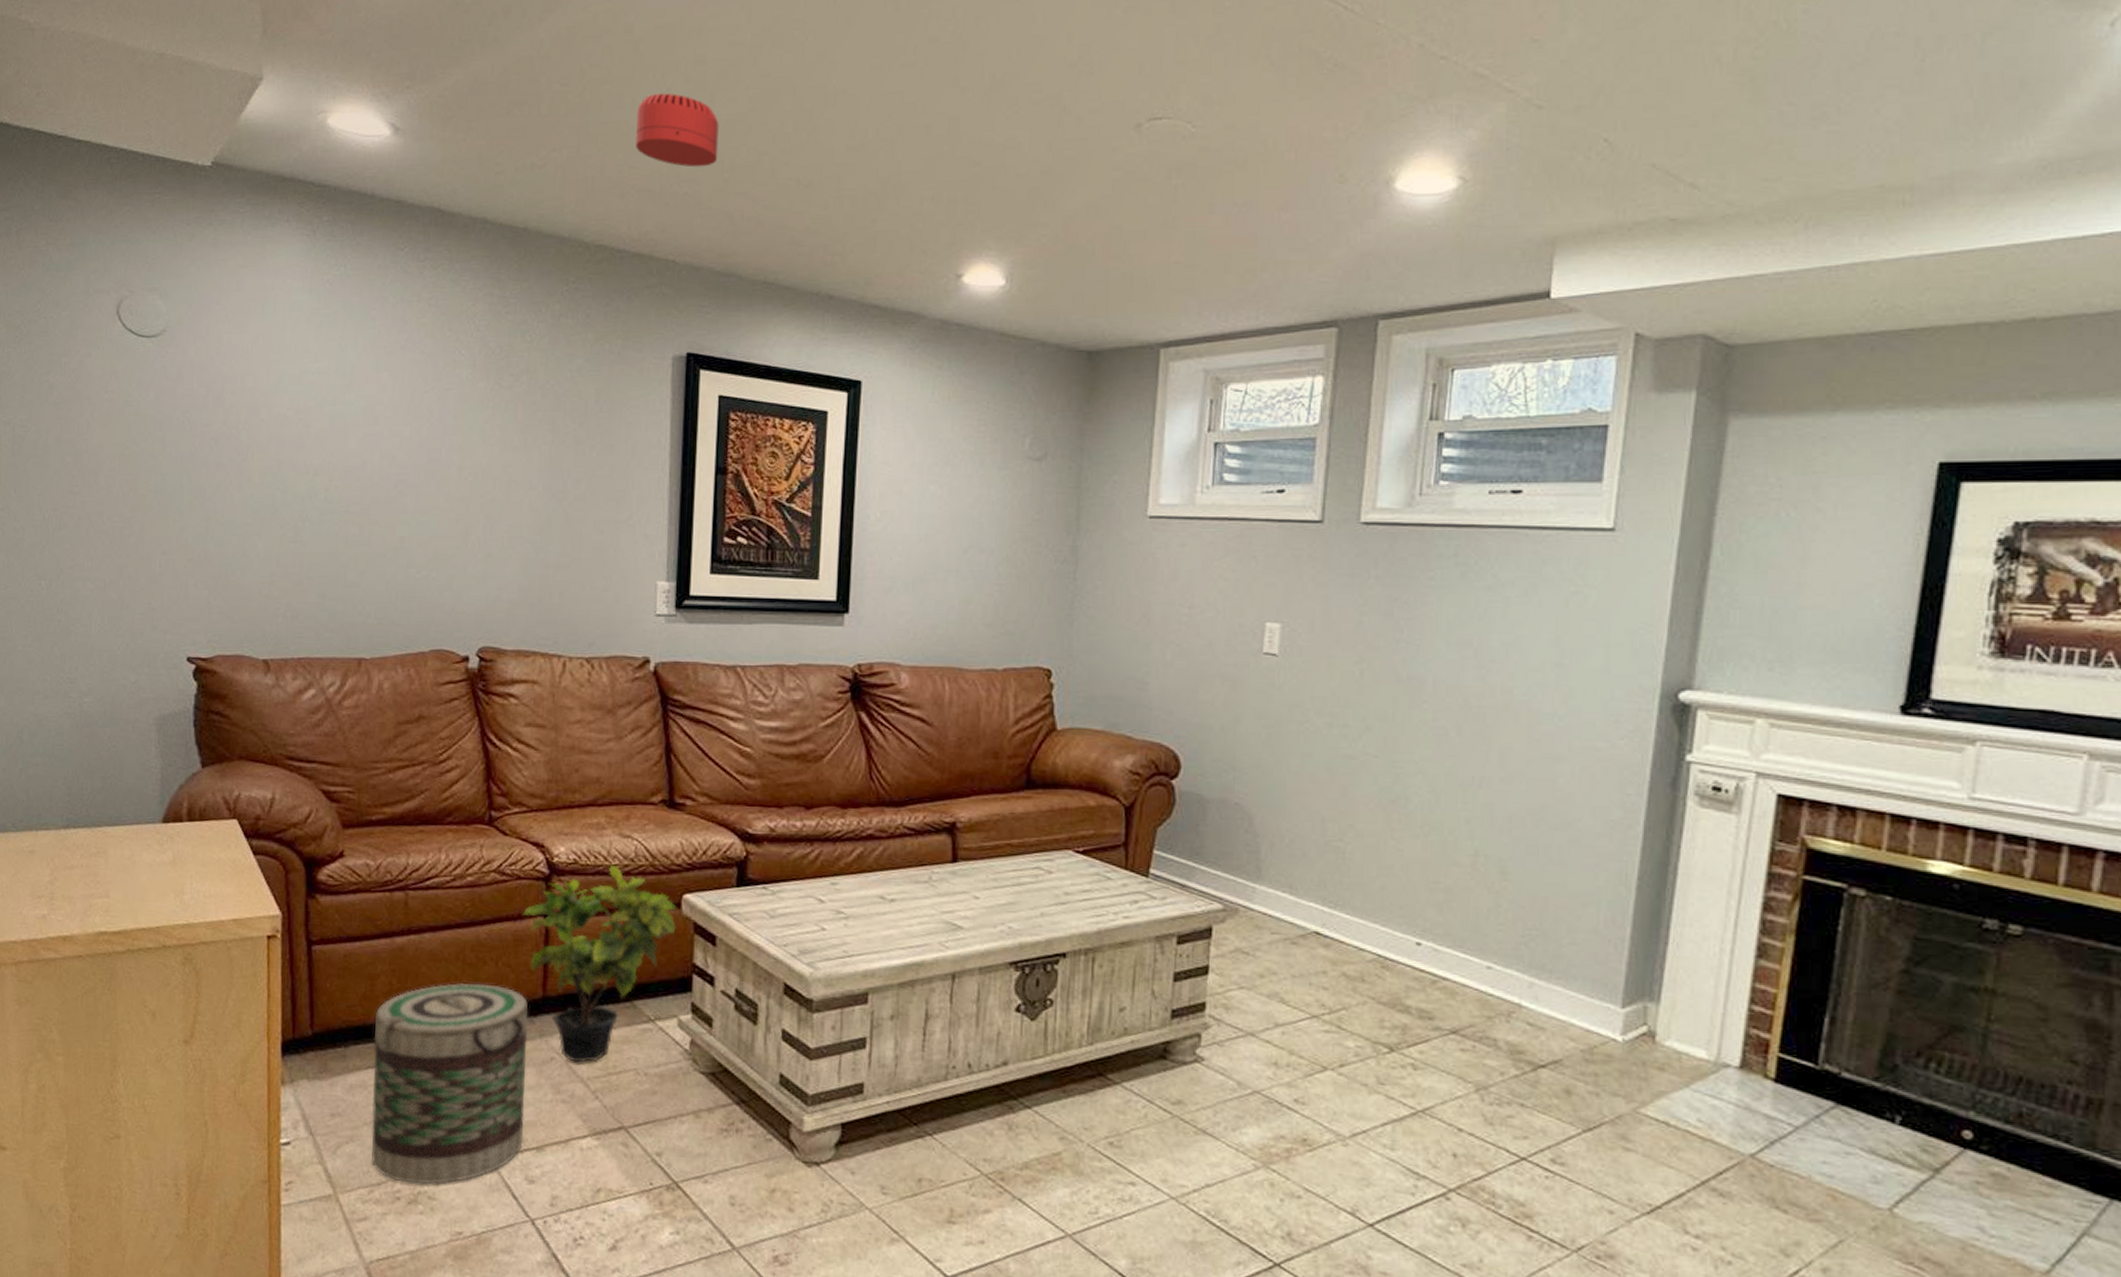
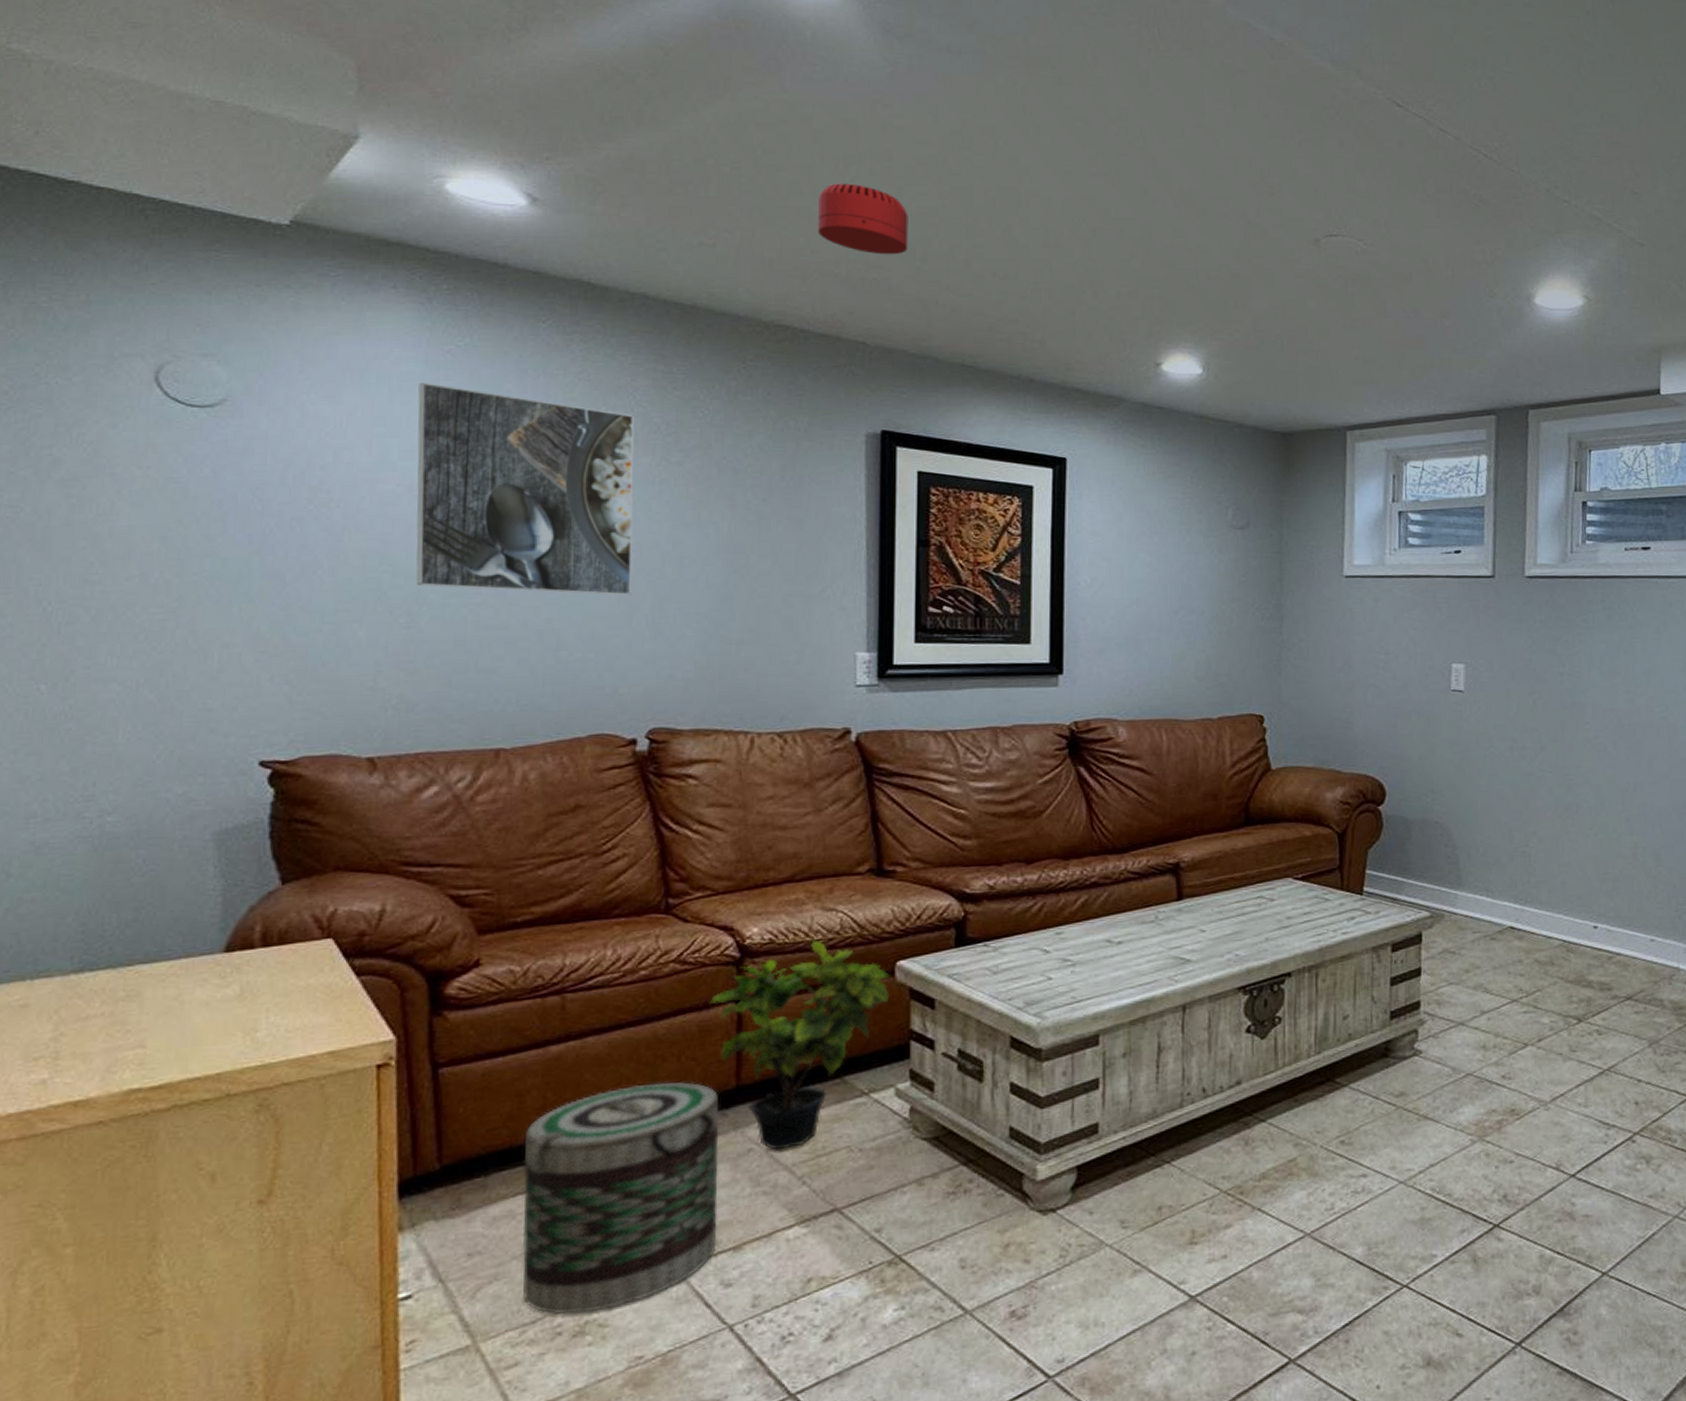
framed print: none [301,310,473,518] -> present [416,382,634,596]

